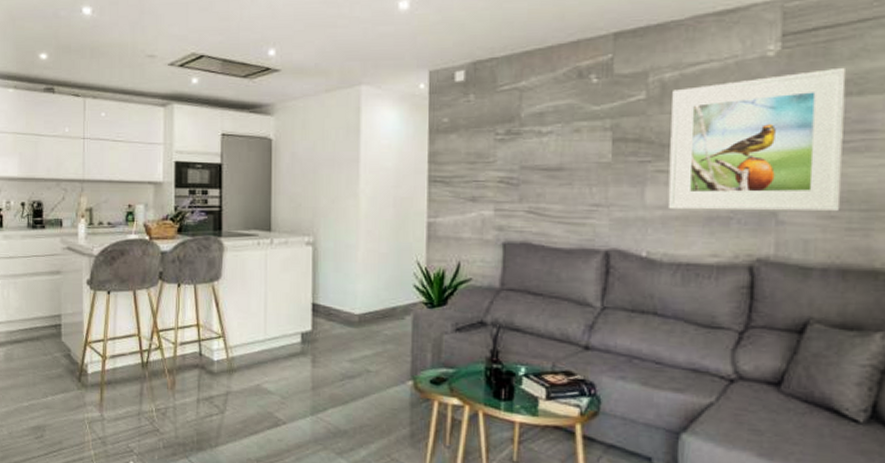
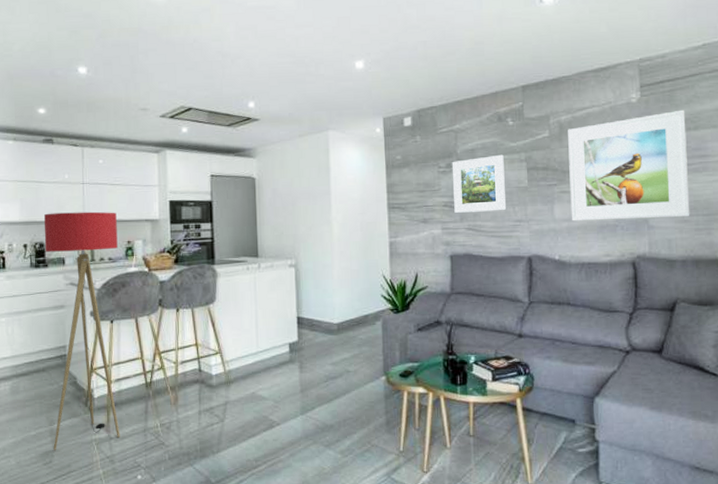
floor lamp: none [42,170,118,424] -> present [44,211,120,450]
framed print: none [512,120,582,192] -> present [451,154,506,213]

